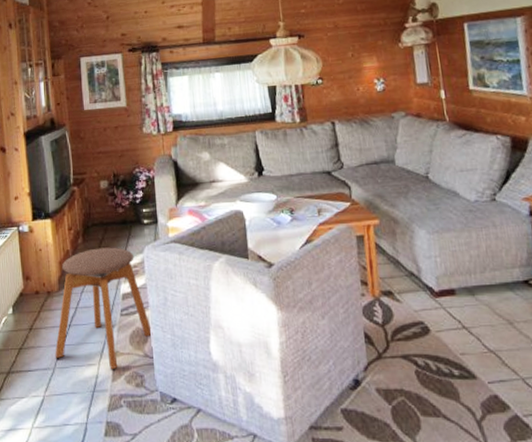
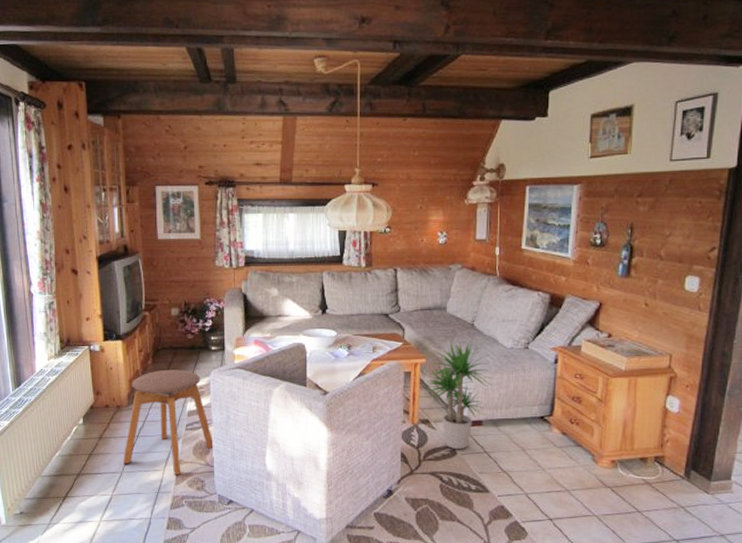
potted plant: none [381,196,460,326] -> present [425,340,492,450]

